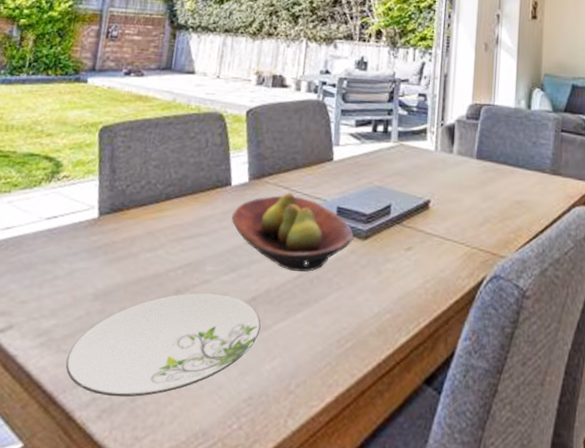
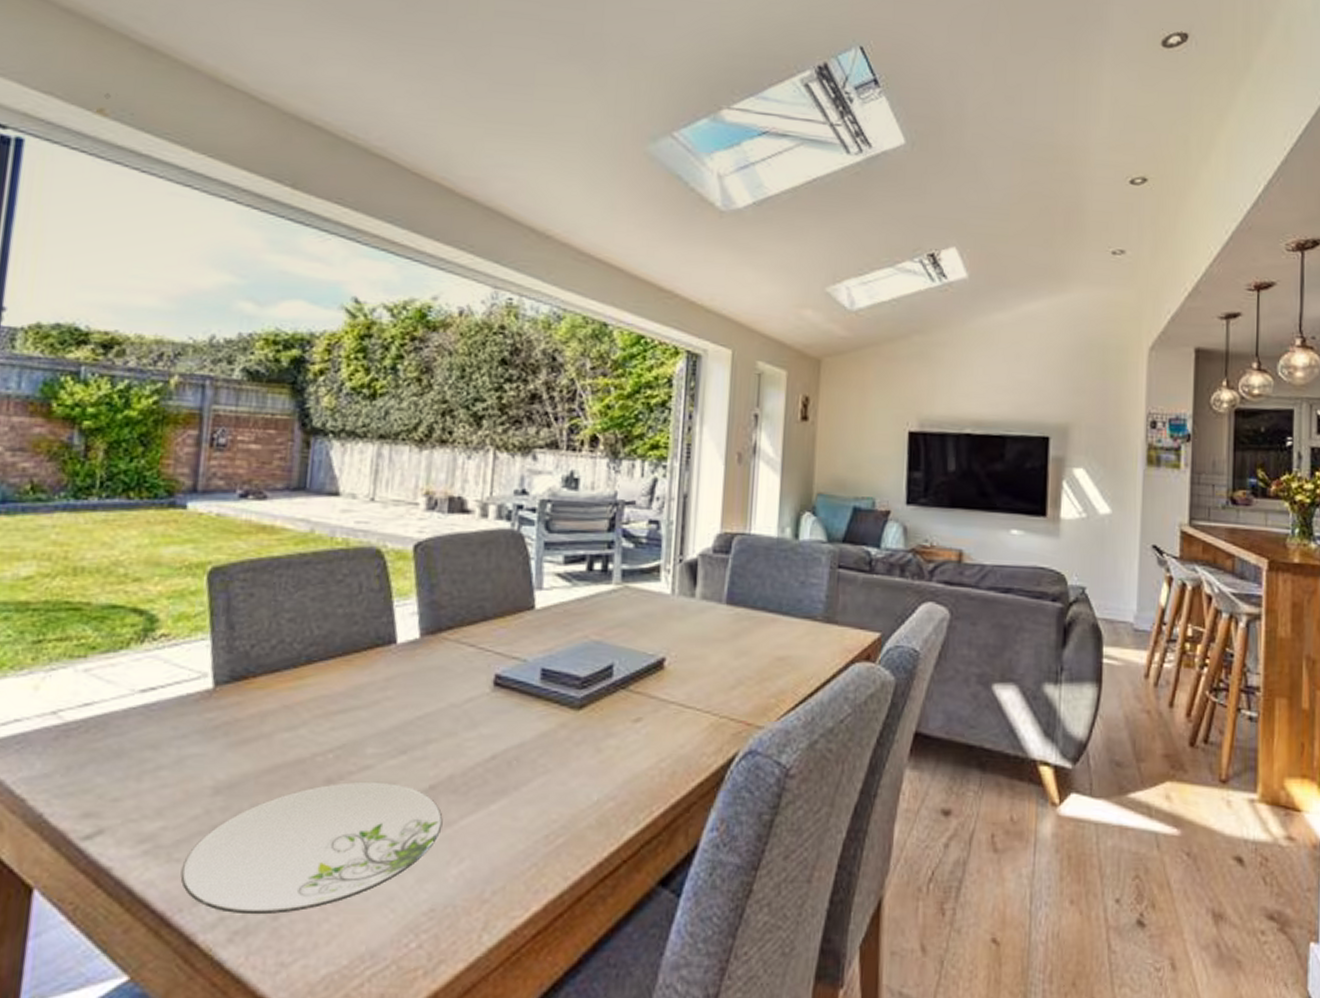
fruit bowl: present [231,192,355,272] -> none [398,651,565,752]

